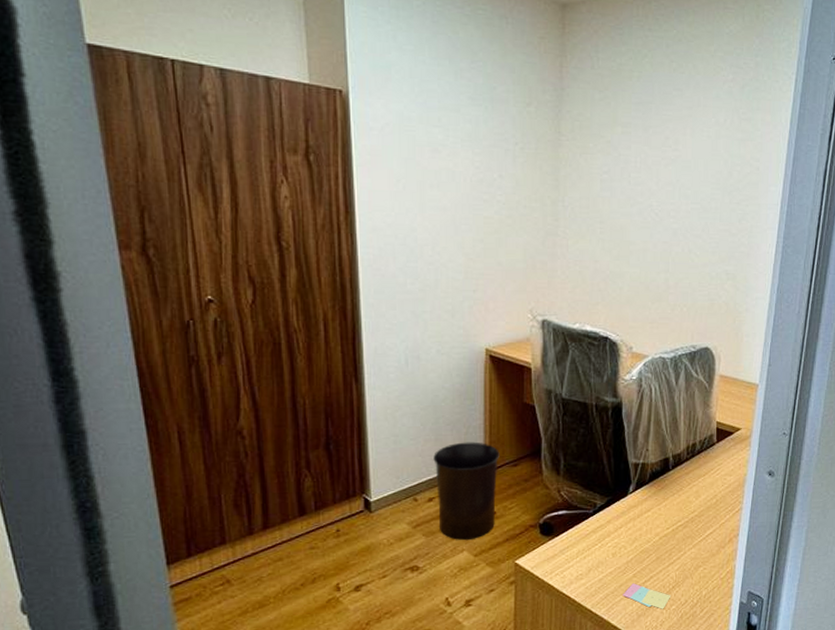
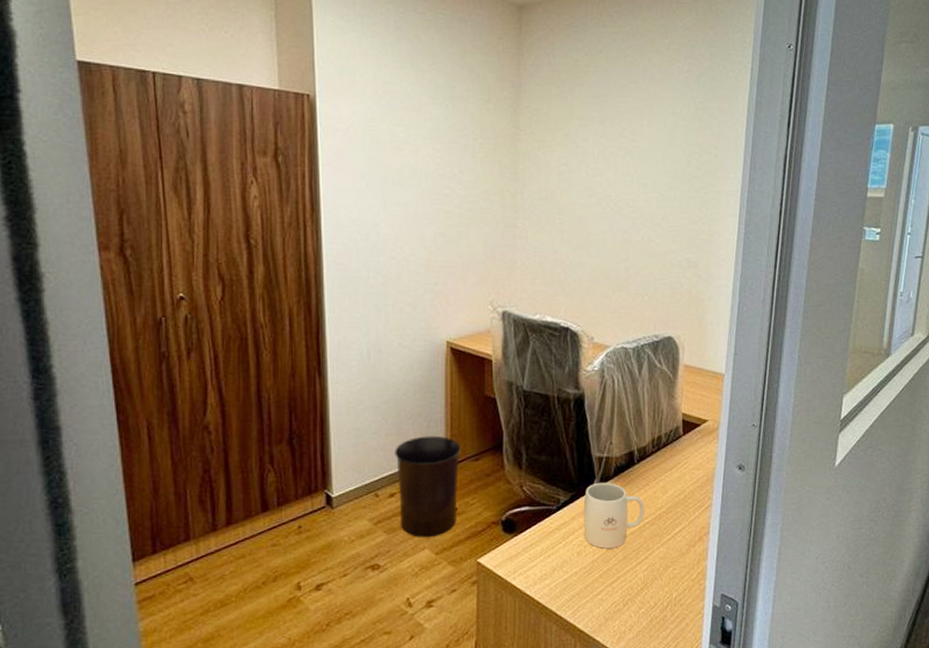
mug: none [619,487,678,550] -> present [583,482,644,549]
sticky notes: present [622,583,671,609] -> none [588,584,640,613]

